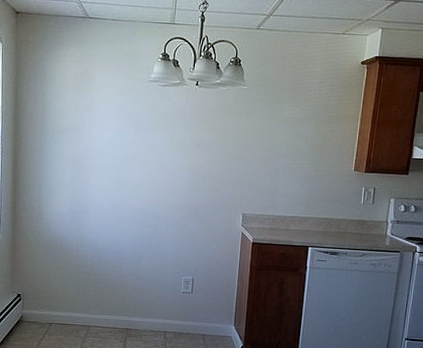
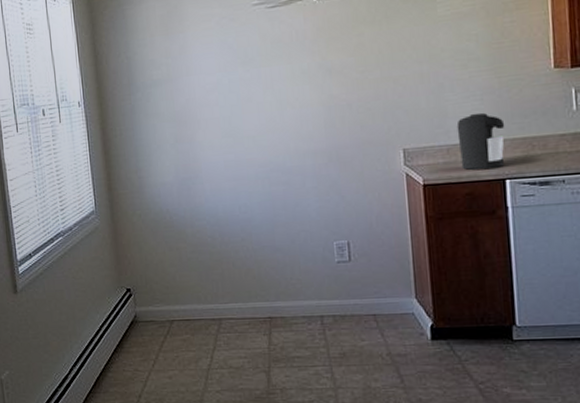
coffee maker: none [281,195,315,238] -> present [456,112,505,170]

